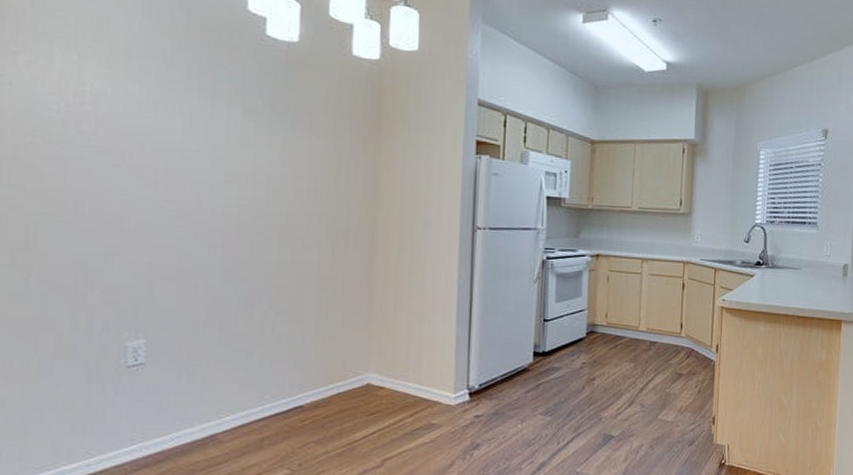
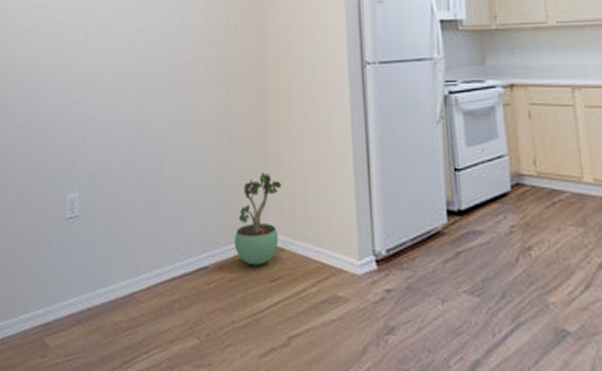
potted plant: none [332,320,386,403] -> present [234,172,282,266]

